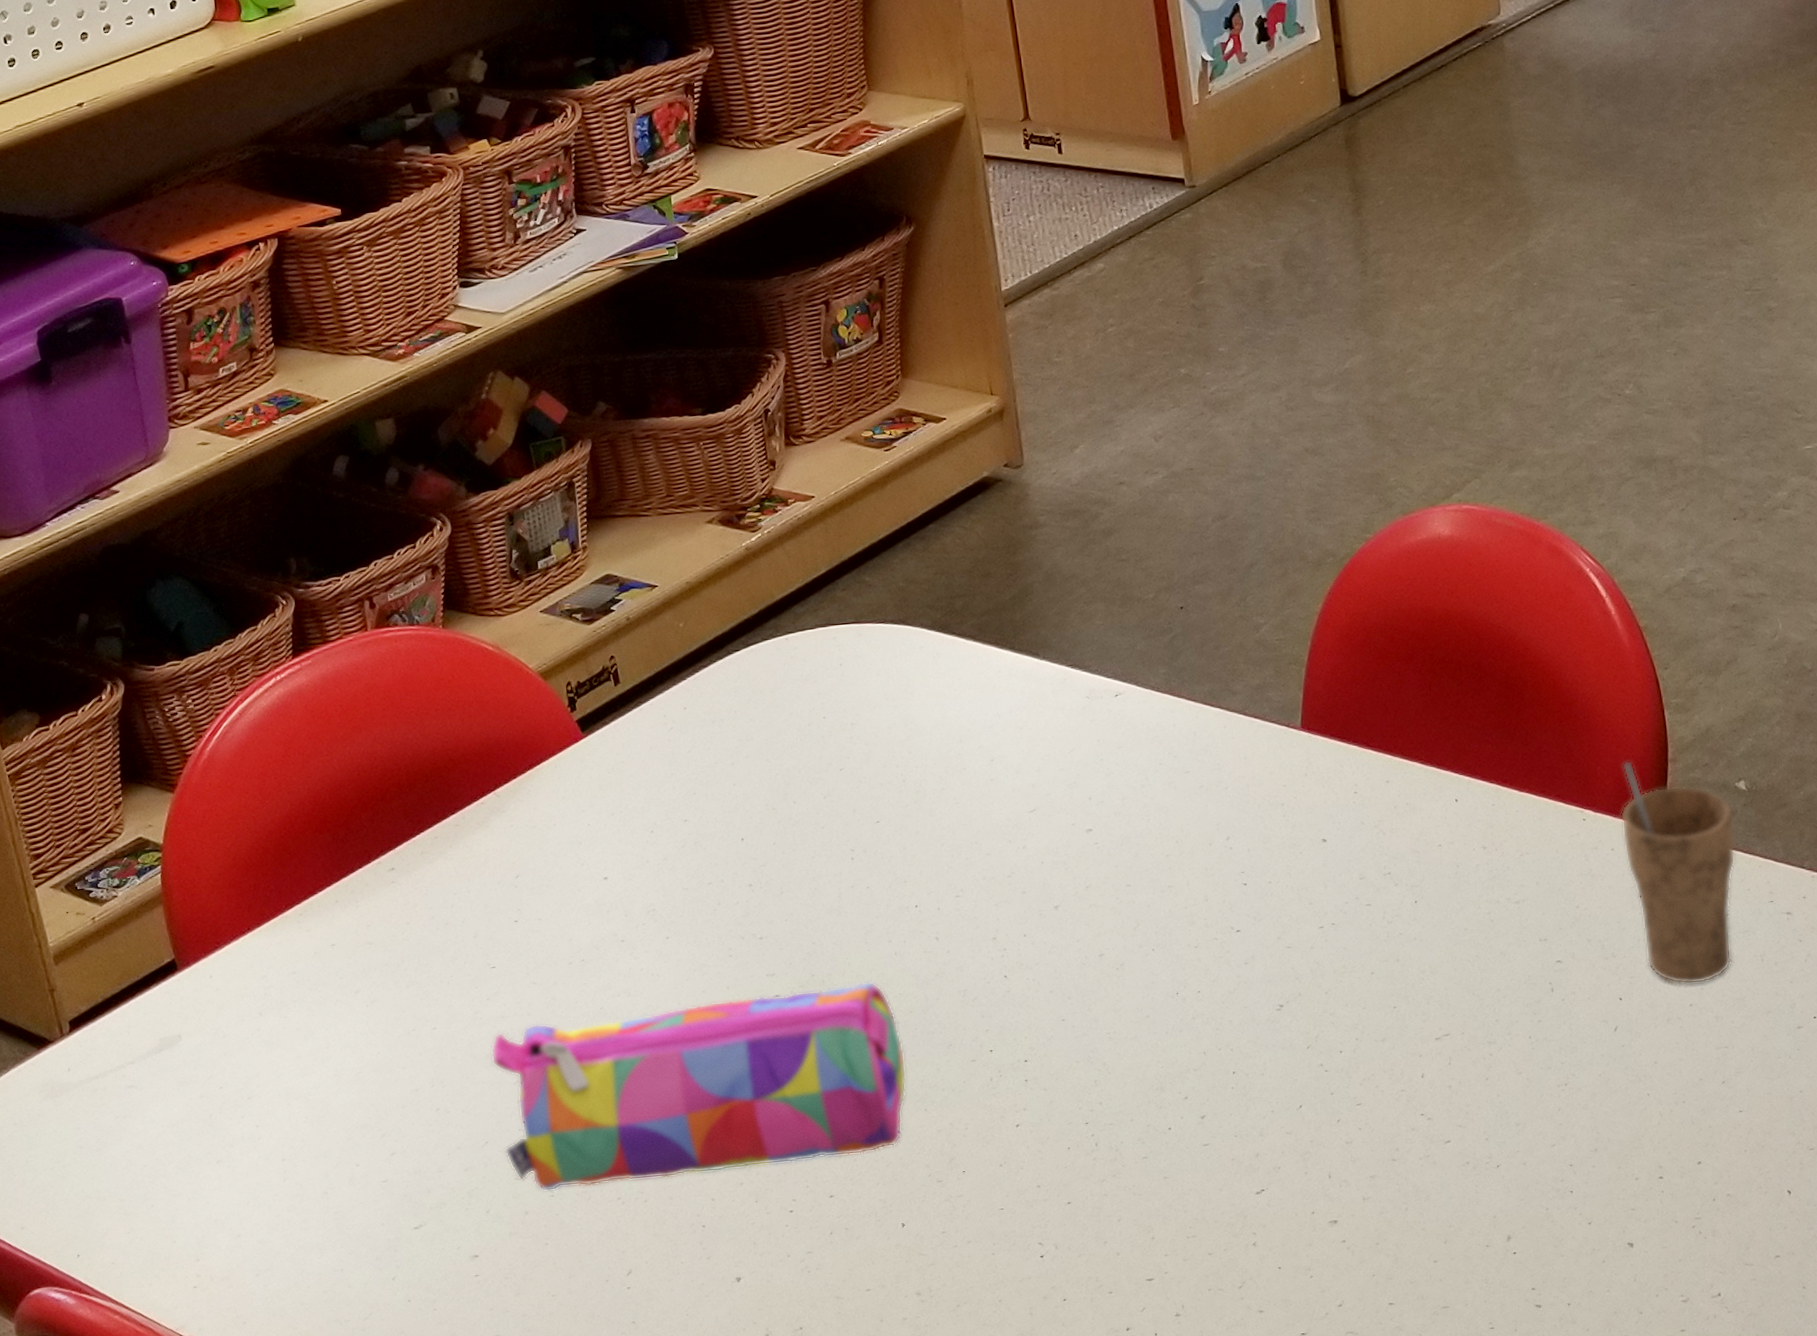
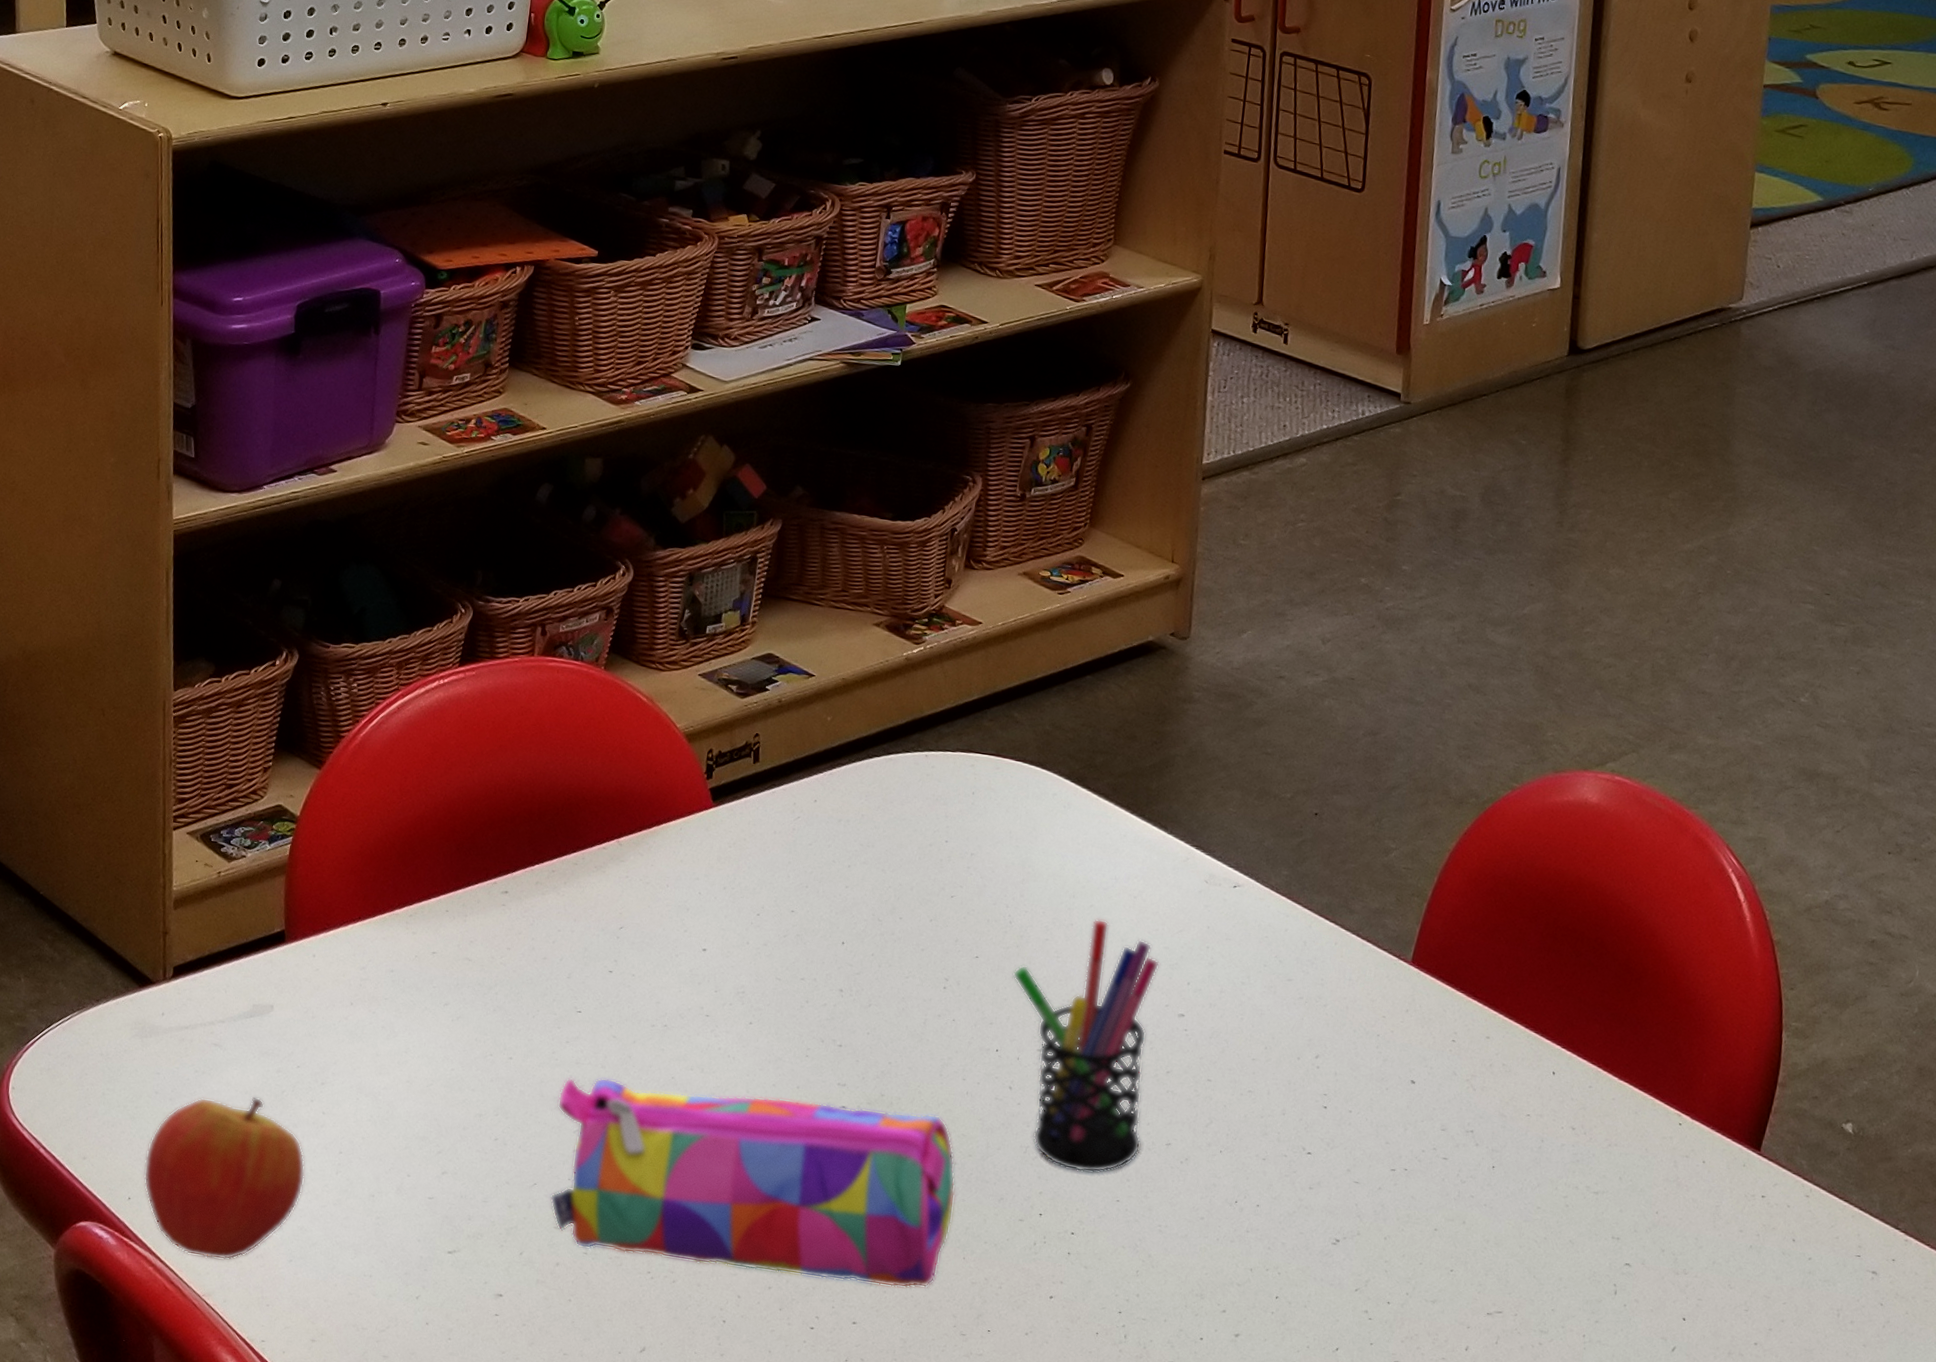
apple: none [85,1127,254,1295] -> present [143,1096,305,1260]
pen holder: none [917,757,1075,1002] -> present [1013,918,1160,1173]
cup: present [1620,761,1736,985] -> none [1715,1074,1836,1324]

